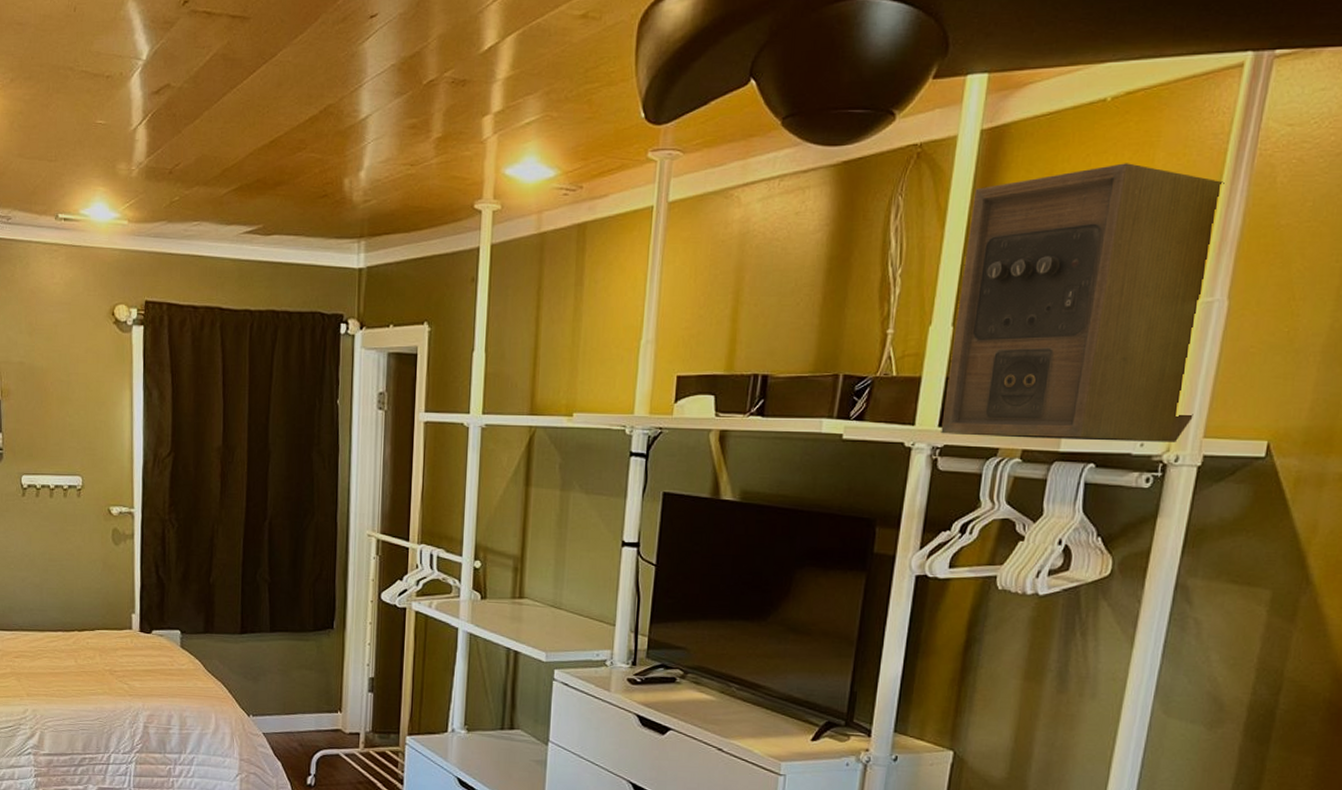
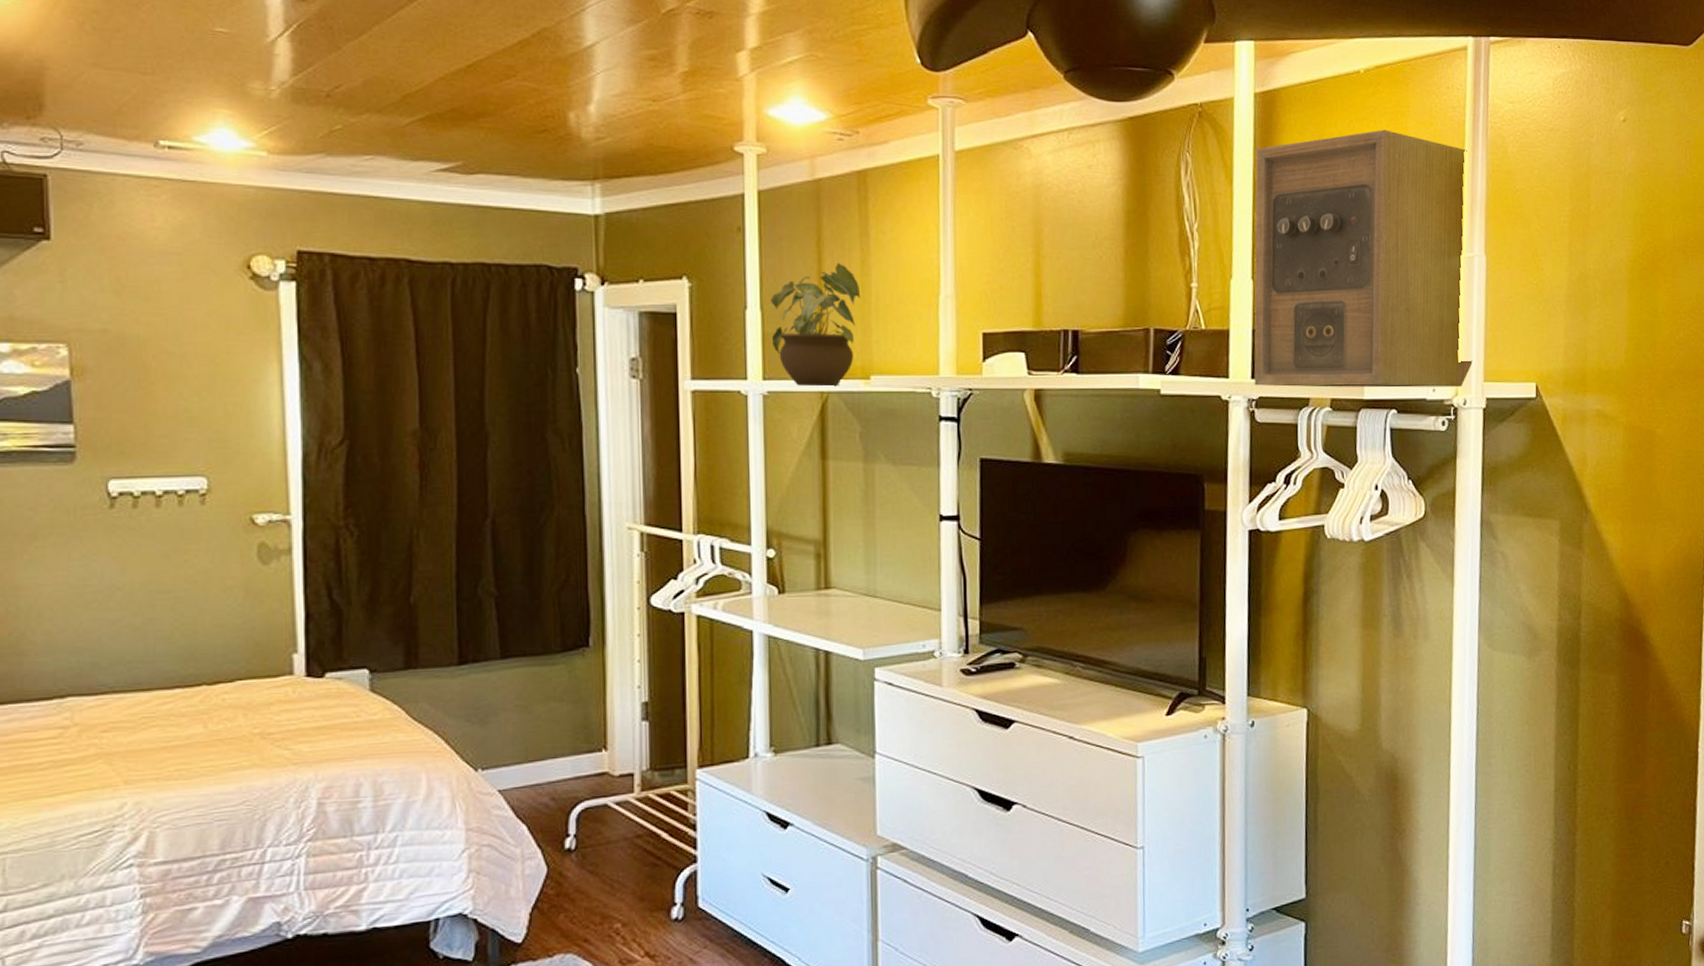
potted plant: none [492,309,571,422] -> present [770,262,861,387]

